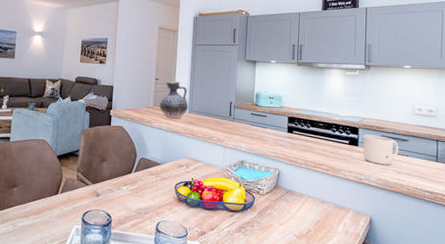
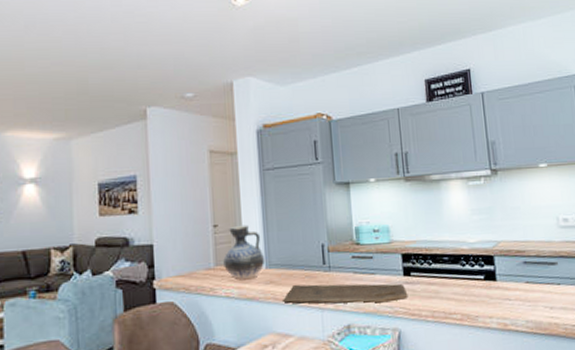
cutting board: none [198,127,289,149] -> present [283,283,408,304]
mug: present [362,134,399,165] -> none [500,262,548,301]

